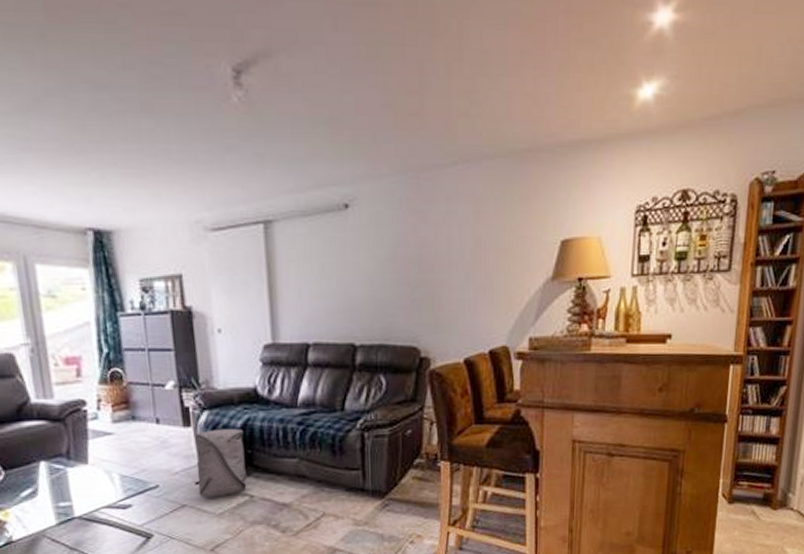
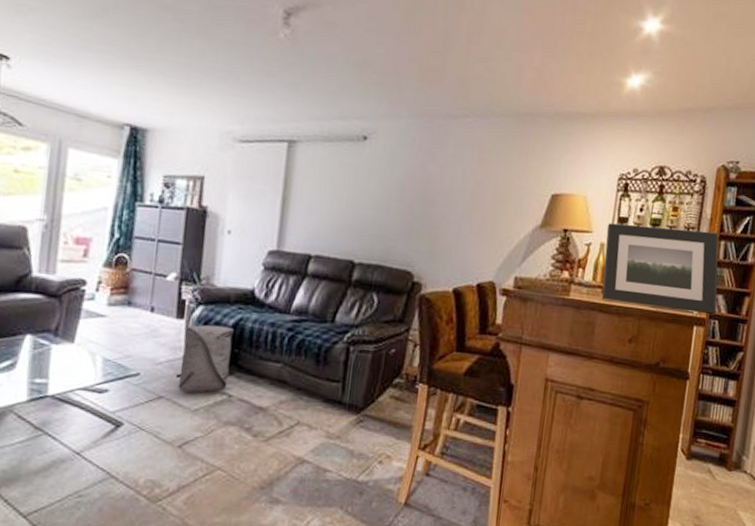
picture frame: none [625,258,755,351] -> present [601,223,719,315]

